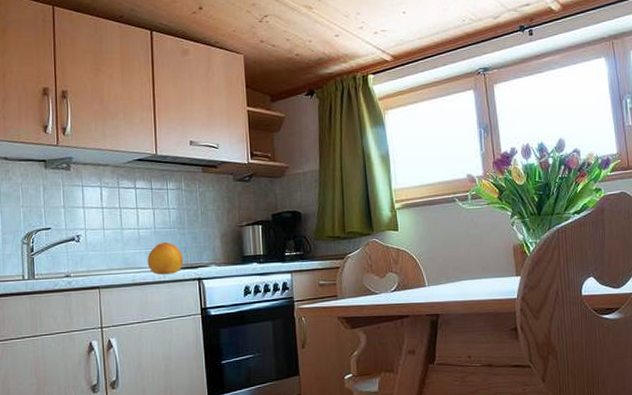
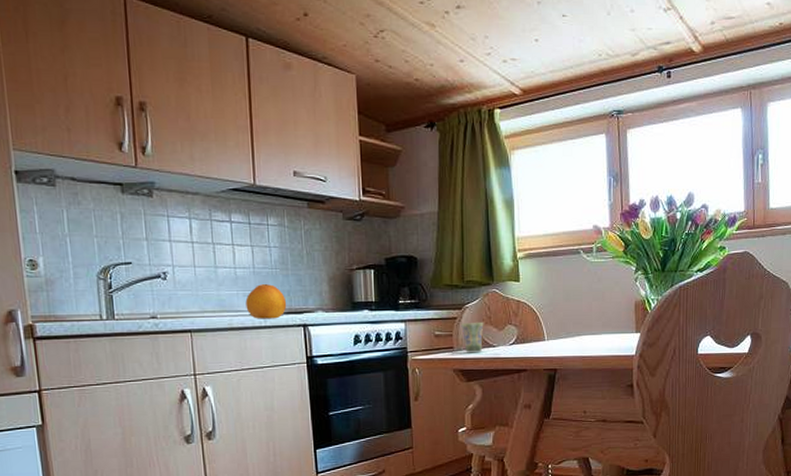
cup: none [344,270,366,301] -> present [461,321,484,353]

